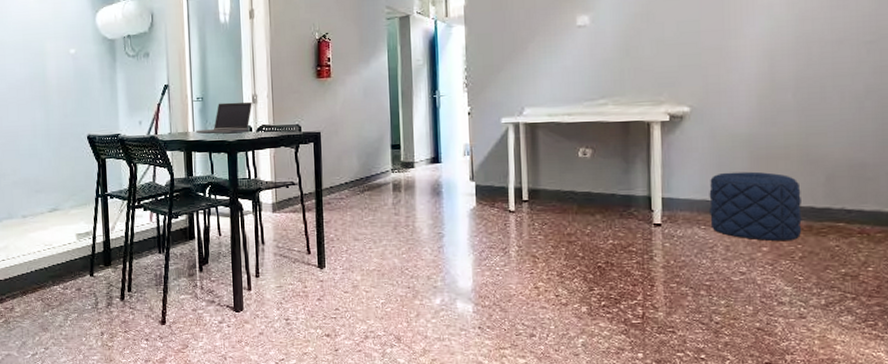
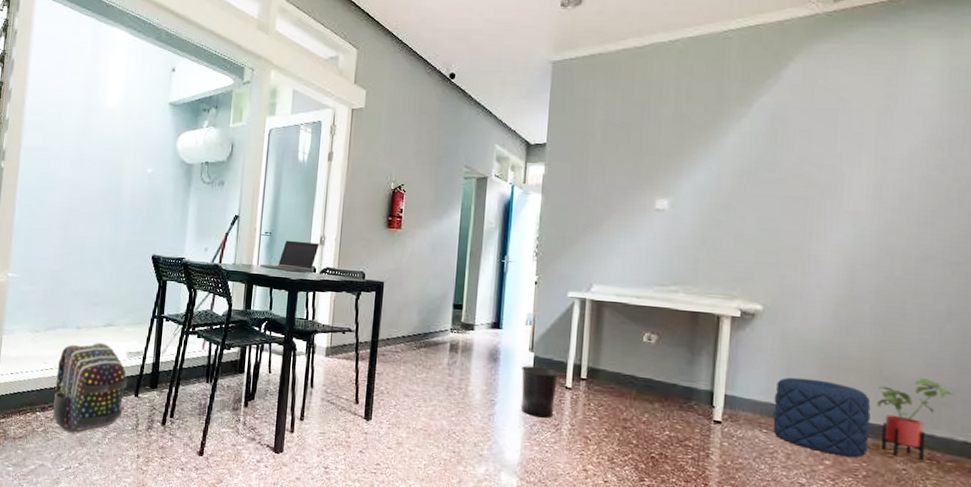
backpack: none [9,228,81,320] -> present [53,342,128,433]
waste bin: none [465,194,502,243] -> present [521,365,560,418]
house plant: none [807,157,878,235] -> present [877,378,954,460]

